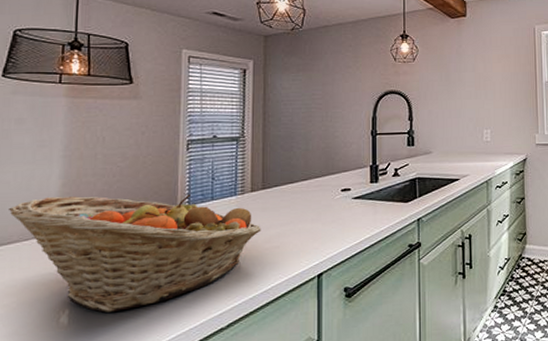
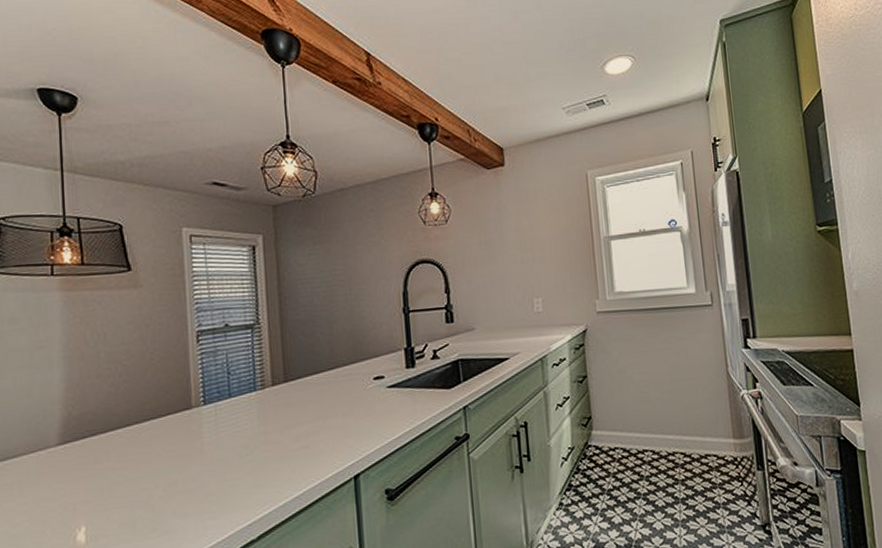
fruit basket: present [7,194,261,312] -> none [10,392,287,528]

